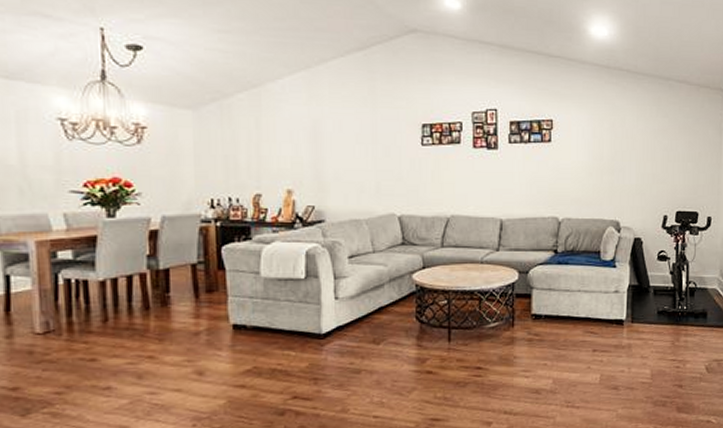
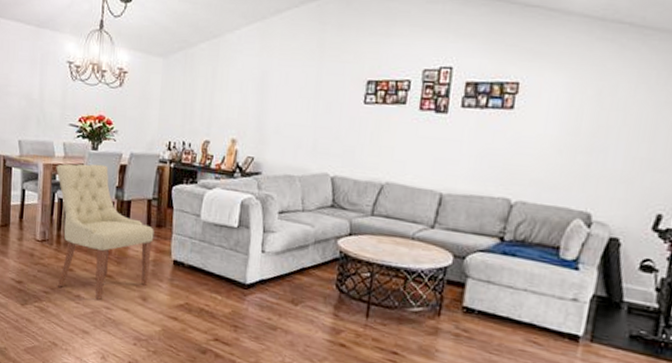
chair: none [55,233,204,386] -> present [56,163,154,300]

